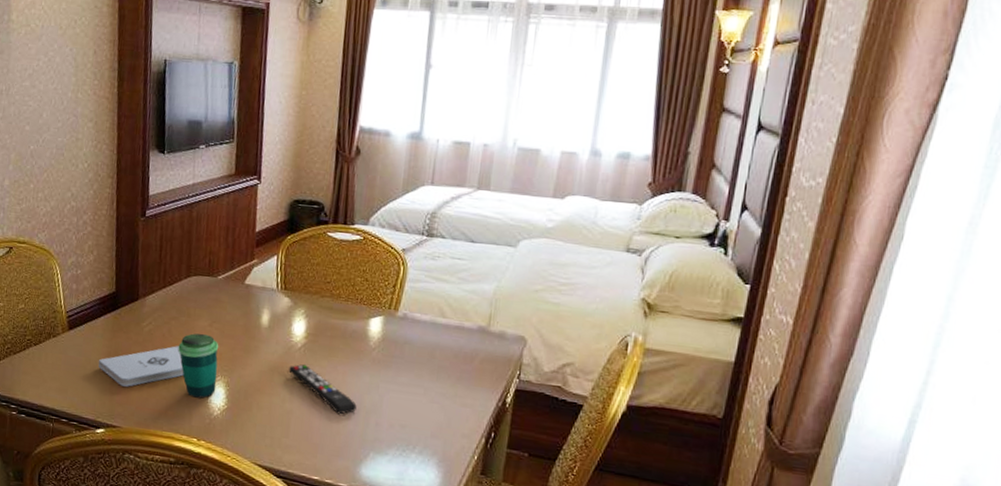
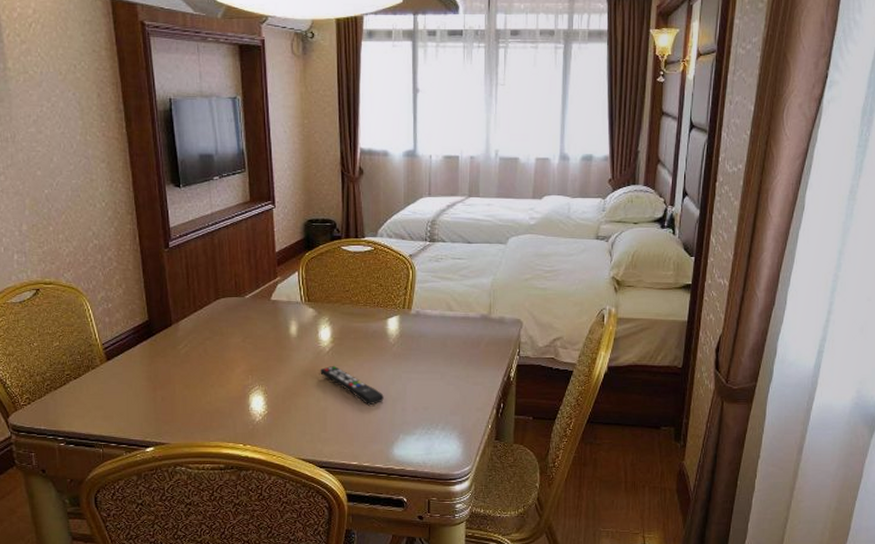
notepad: present [98,346,184,387] -> none [139,363,224,406]
cup: present [178,333,219,399] -> none [215,349,255,408]

